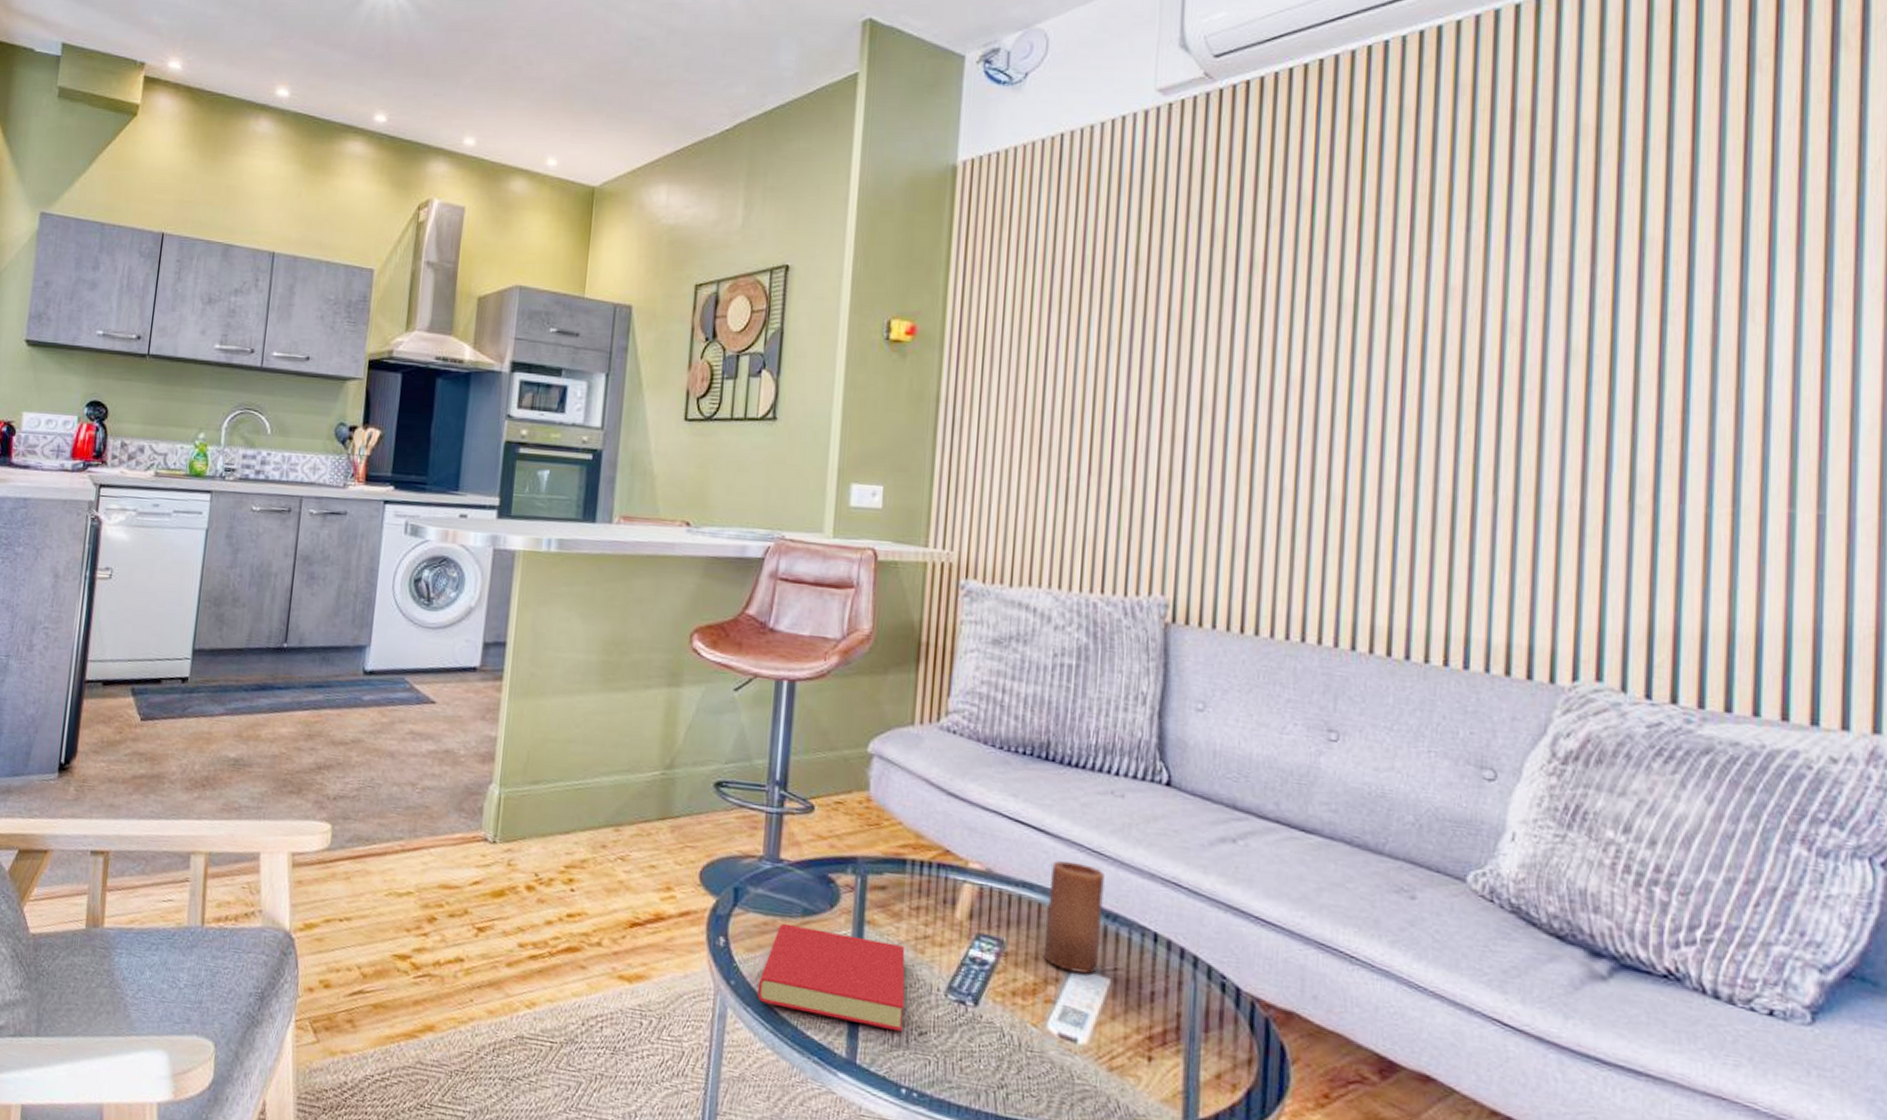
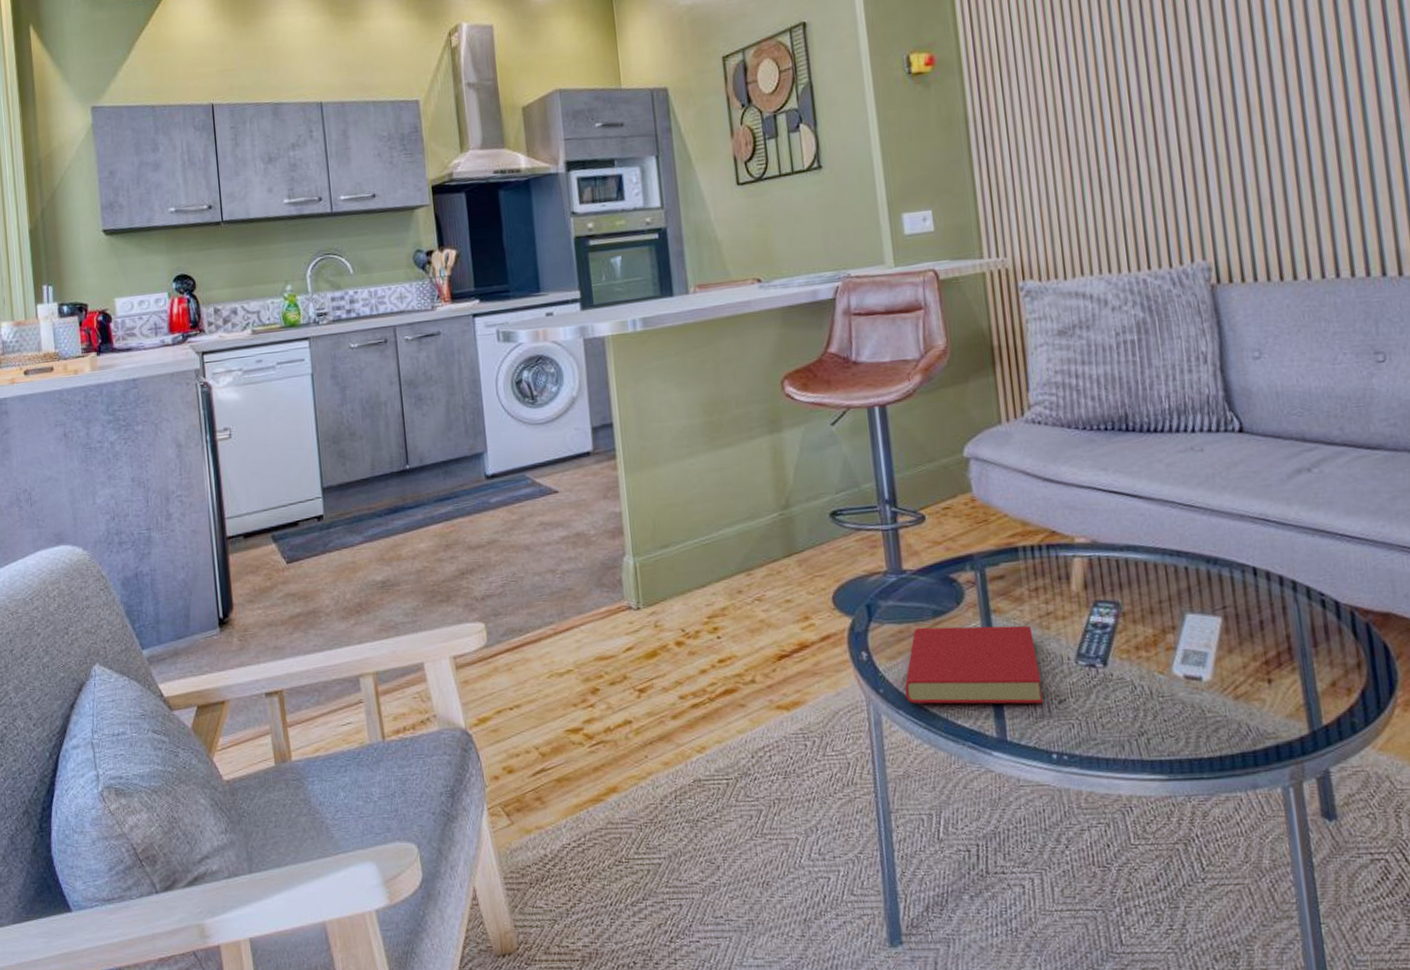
candle: present [1043,861,1104,975] -> none [1149,518,1208,619]

